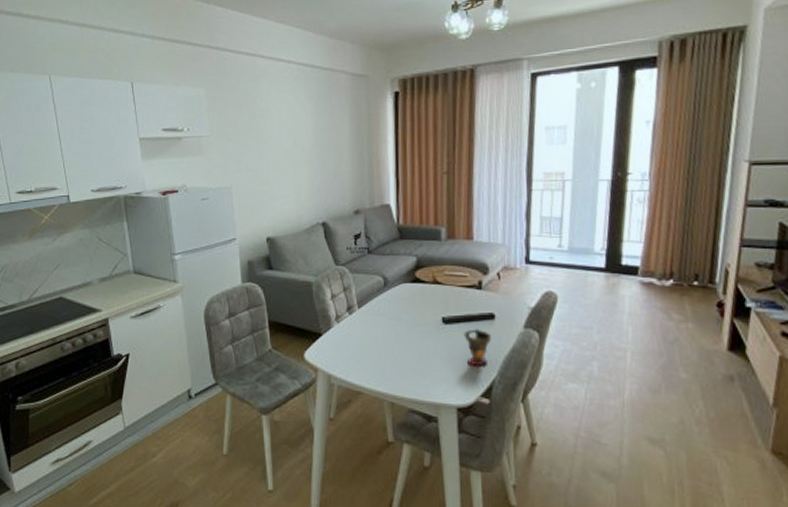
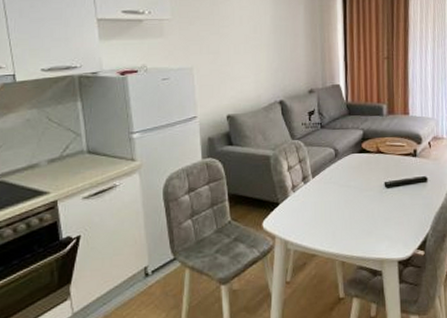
cup: present [464,329,491,366] -> none [402,190,424,223]

